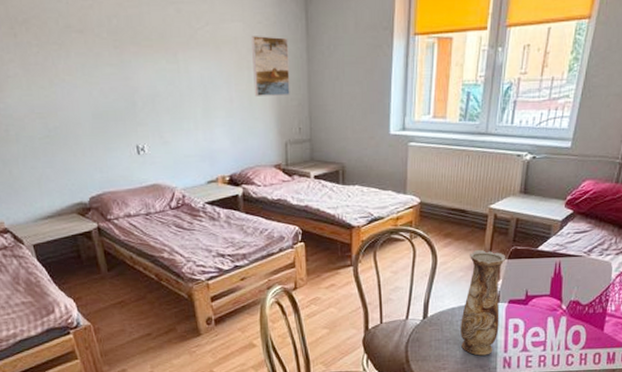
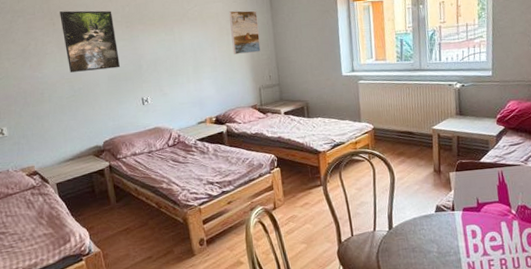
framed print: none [22,17,107,105] -> present [60,10,120,73]
vase: present [460,250,506,356] -> none [422,165,459,262]

